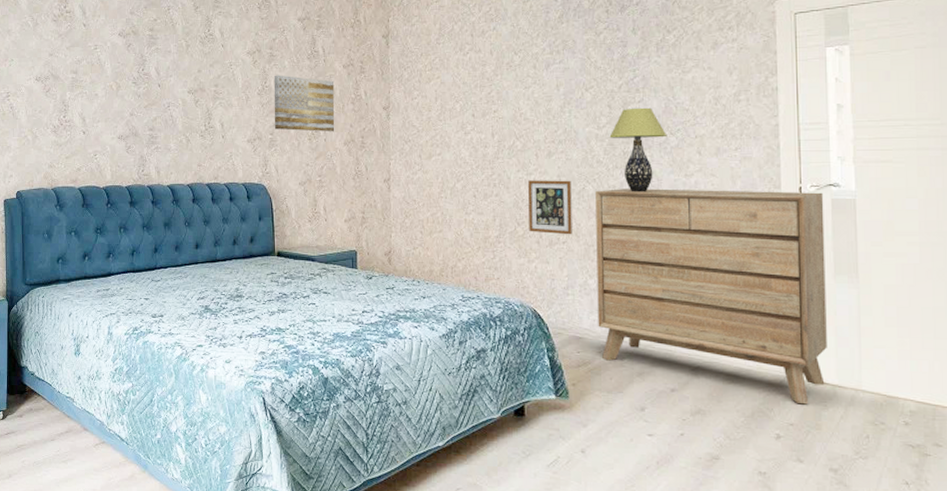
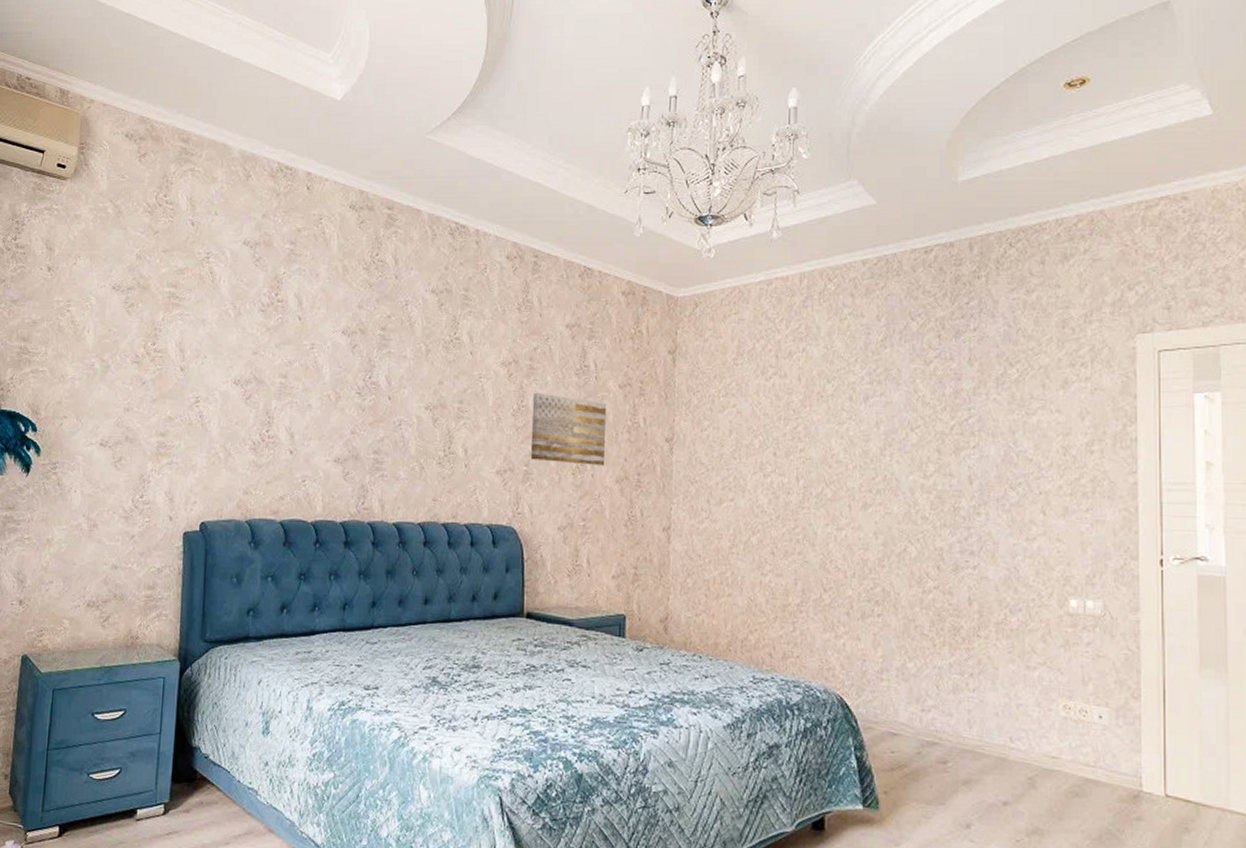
picture frame: present [528,180,572,235] -> none [837,537,890,606]
dresser: present [595,189,827,405] -> none [917,552,1190,827]
table lamp: present [609,107,668,192] -> none [937,454,1007,558]

